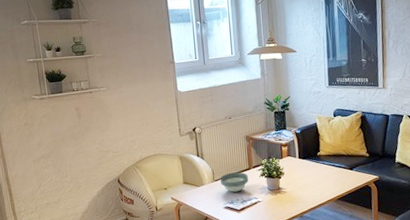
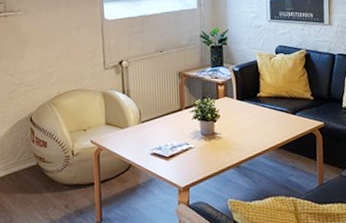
bowl: present [220,172,248,192] -> none [147,113,179,136]

